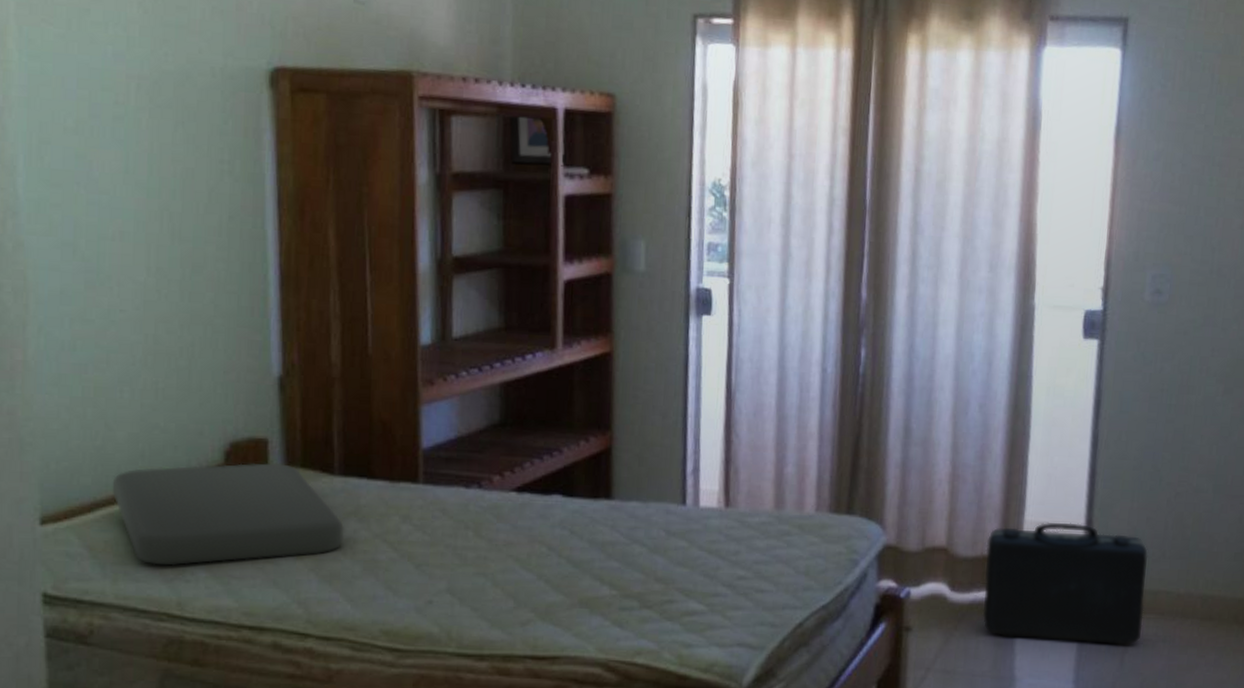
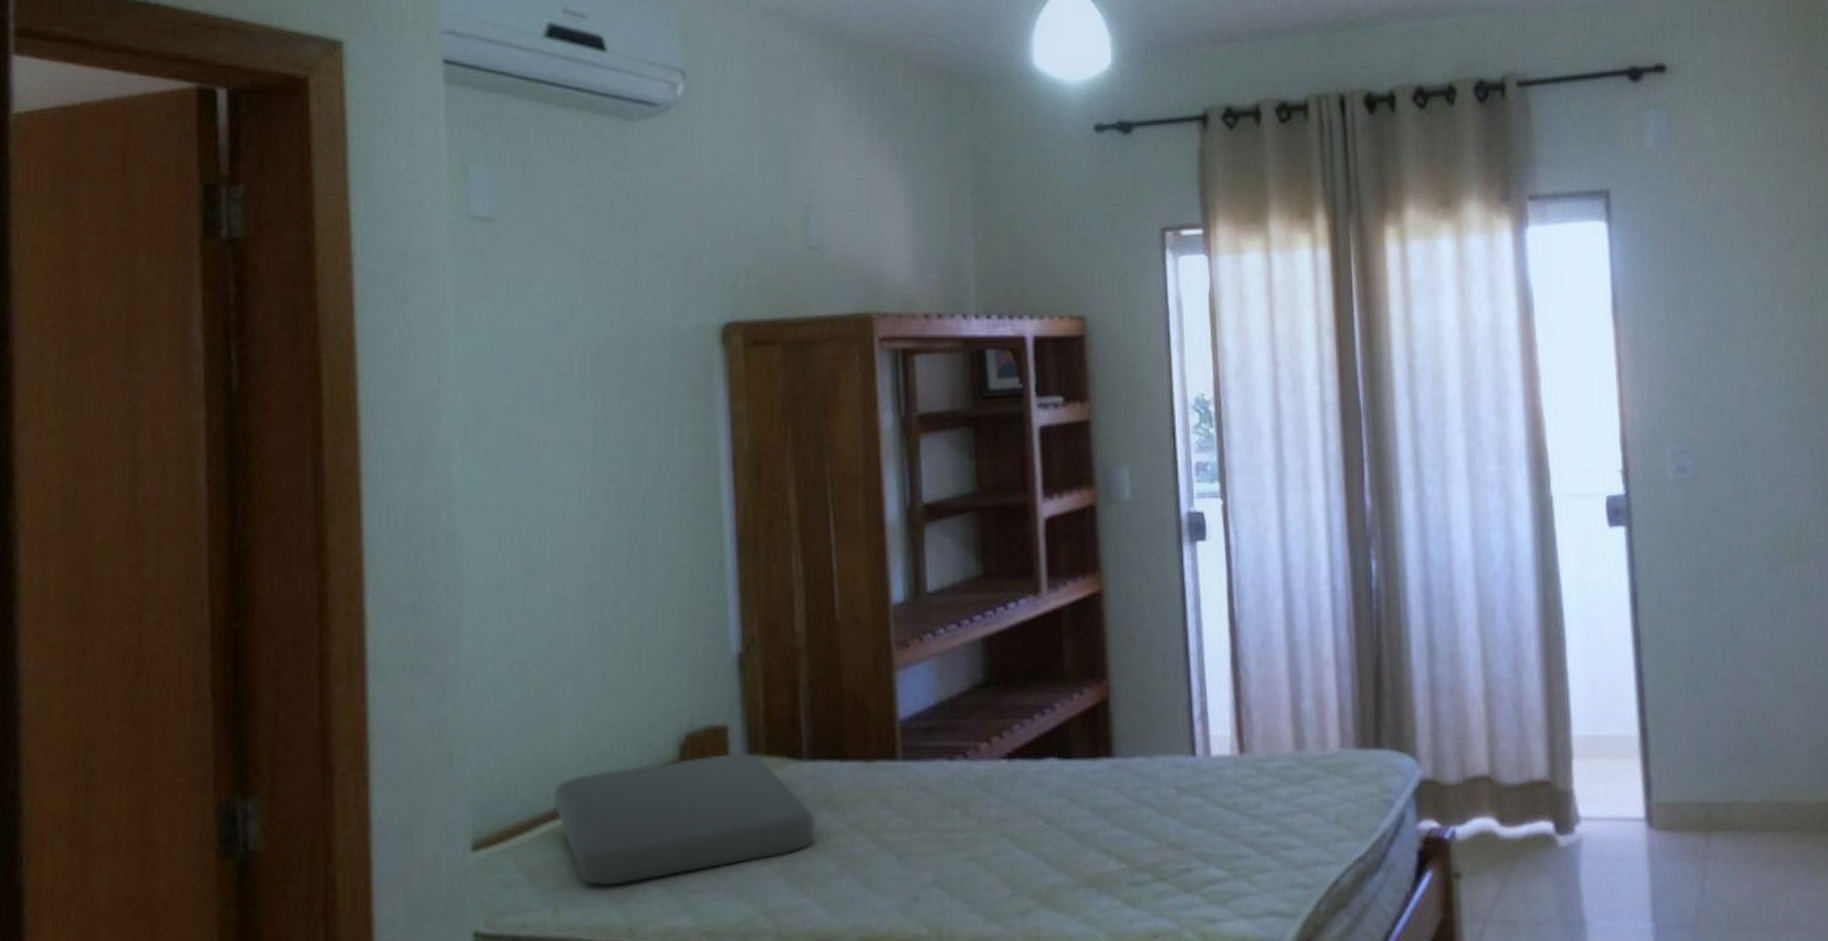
suitcase: present [982,522,1148,646] -> none [1533,733,1720,875]

